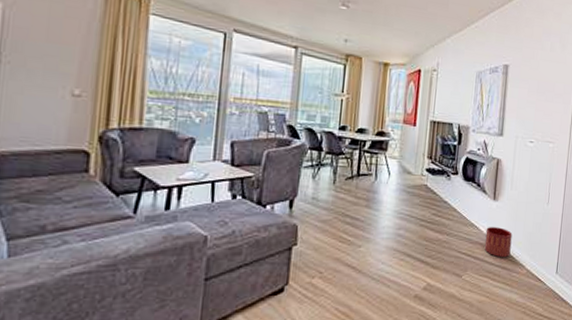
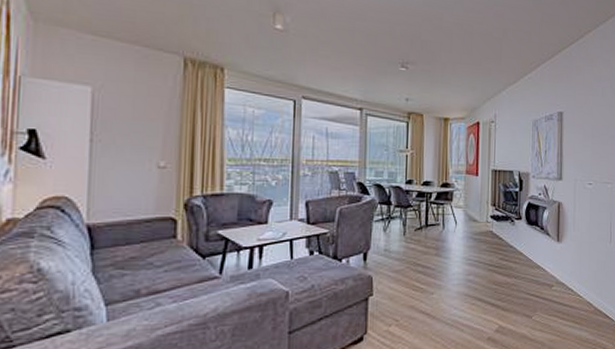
planter: present [484,227,513,258] -> none [552,268,578,297]

